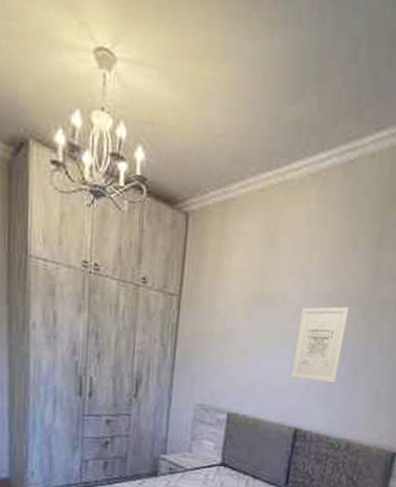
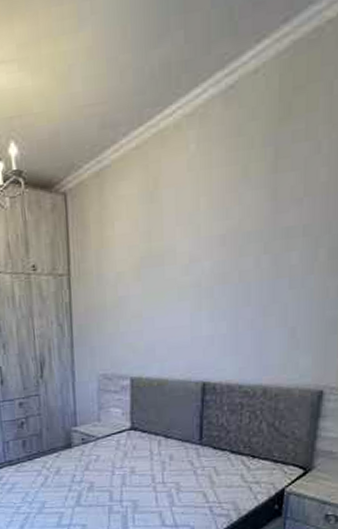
wall art: present [291,306,349,383] -> none [192,244,248,332]

